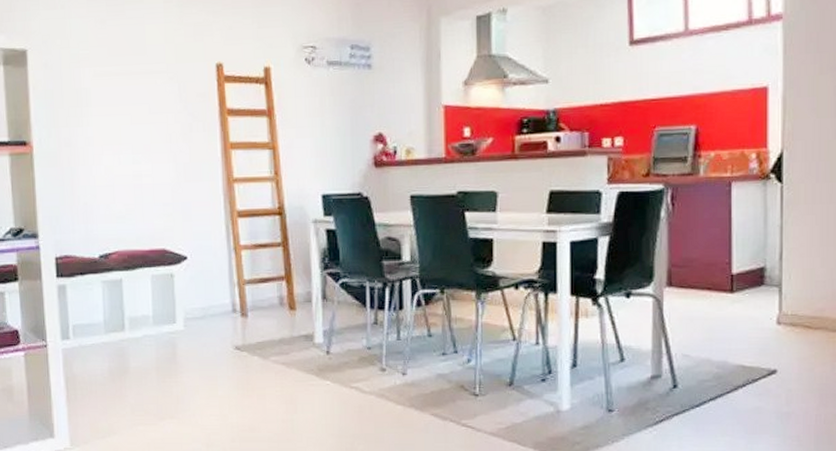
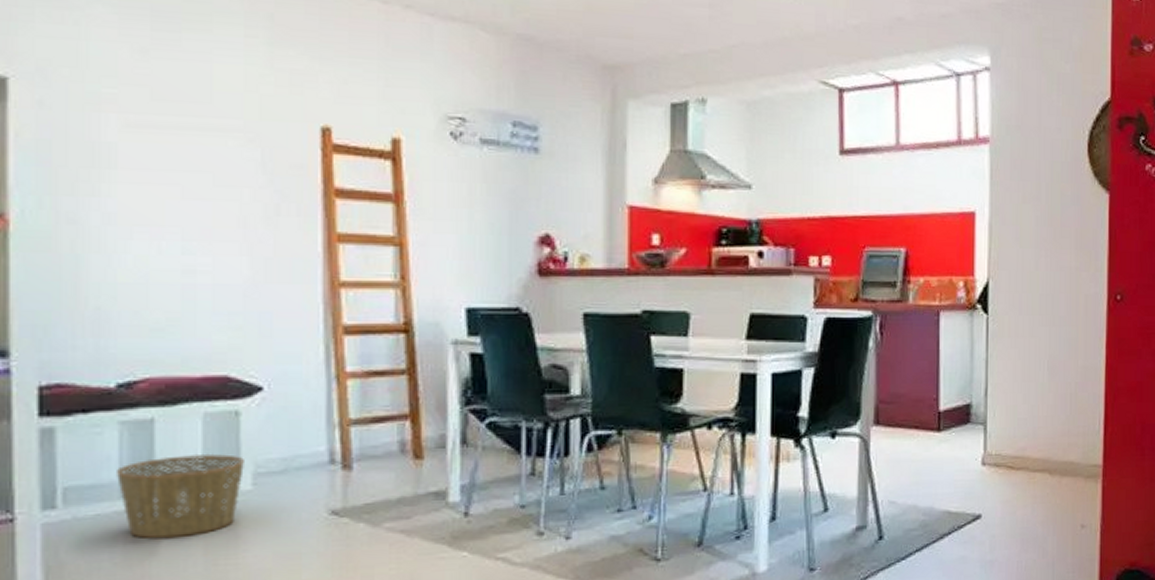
basket: none [102,303,178,362] -> present [117,453,244,539]

